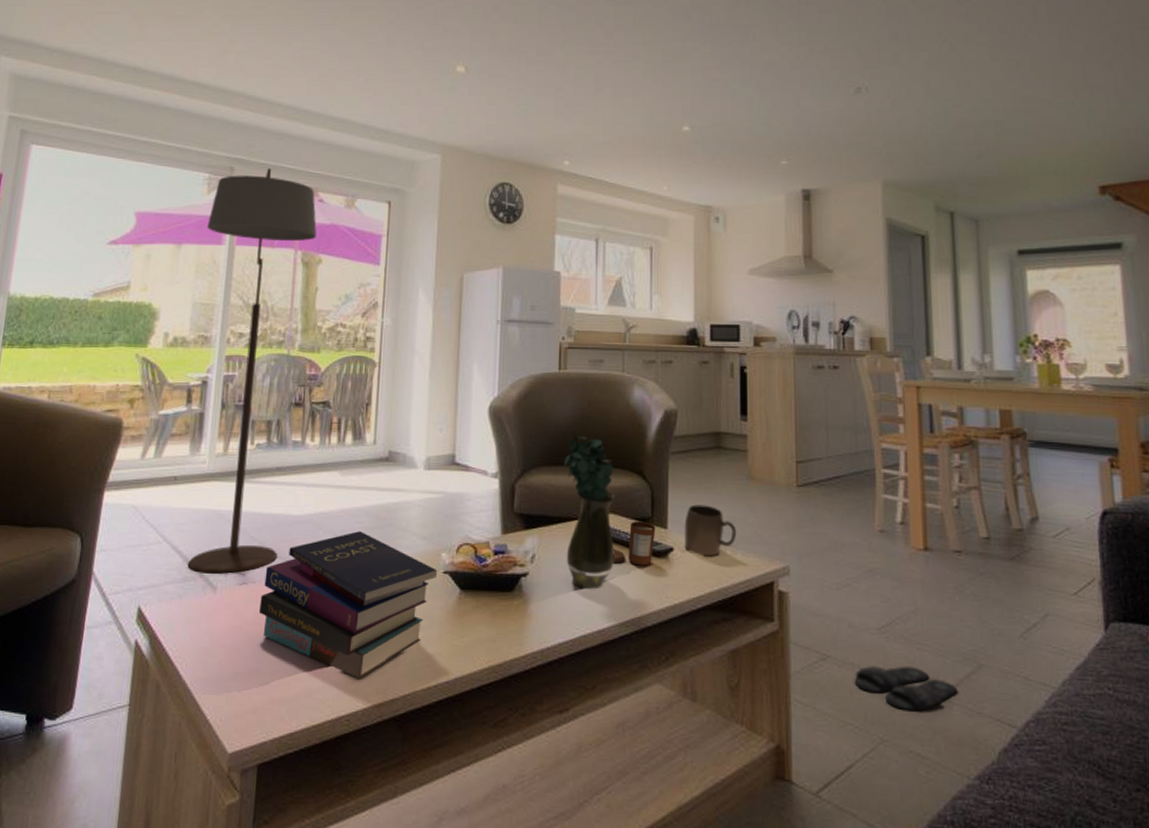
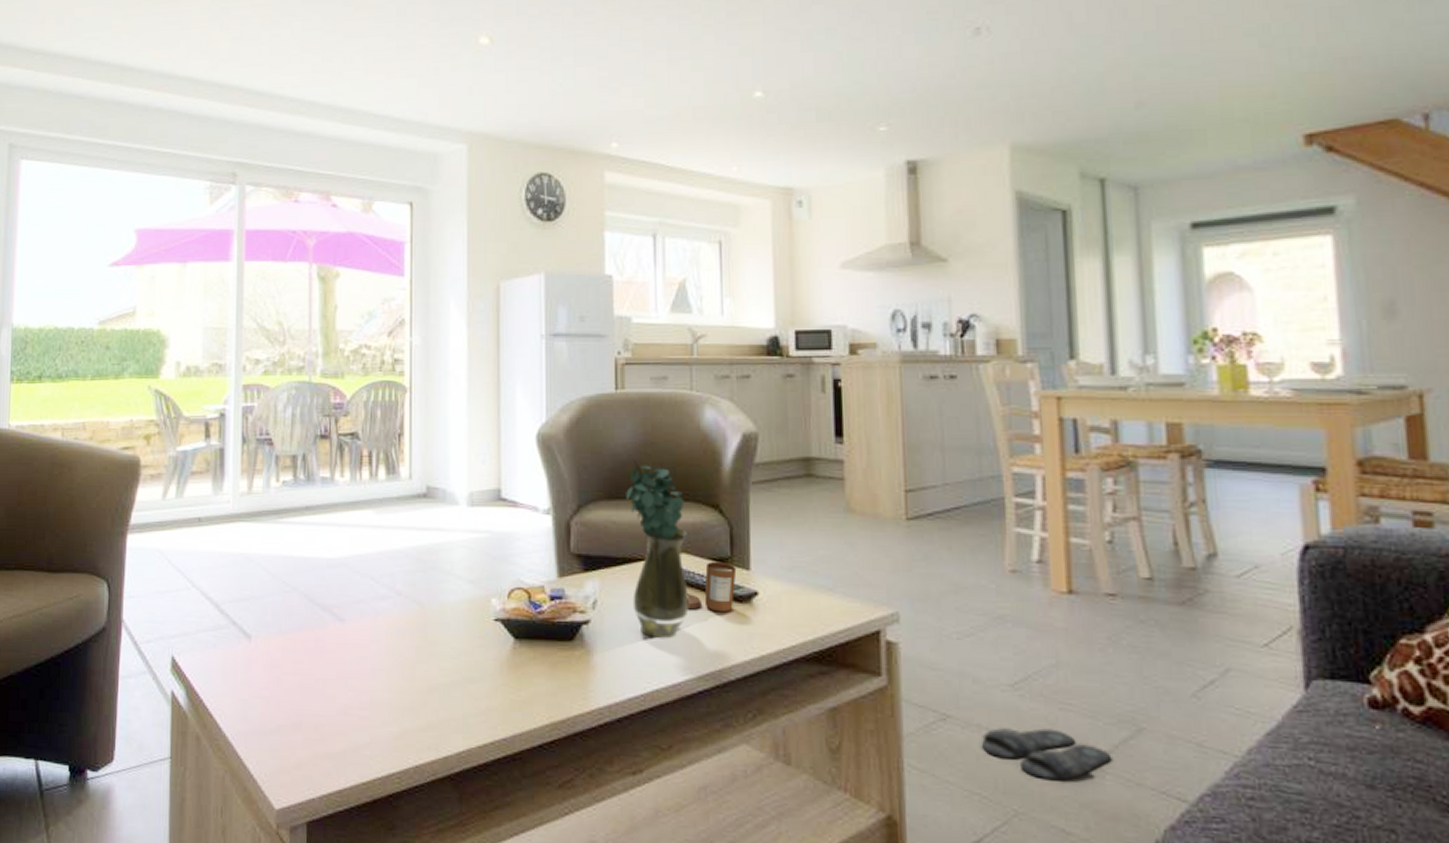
floor lamp: present [187,167,317,574] -> none [212,170,333,622]
books: present [259,531,438,679] -> none [298,575,488,735]
mug: present [684,504,737,556] -> none [770,542,834,601]

